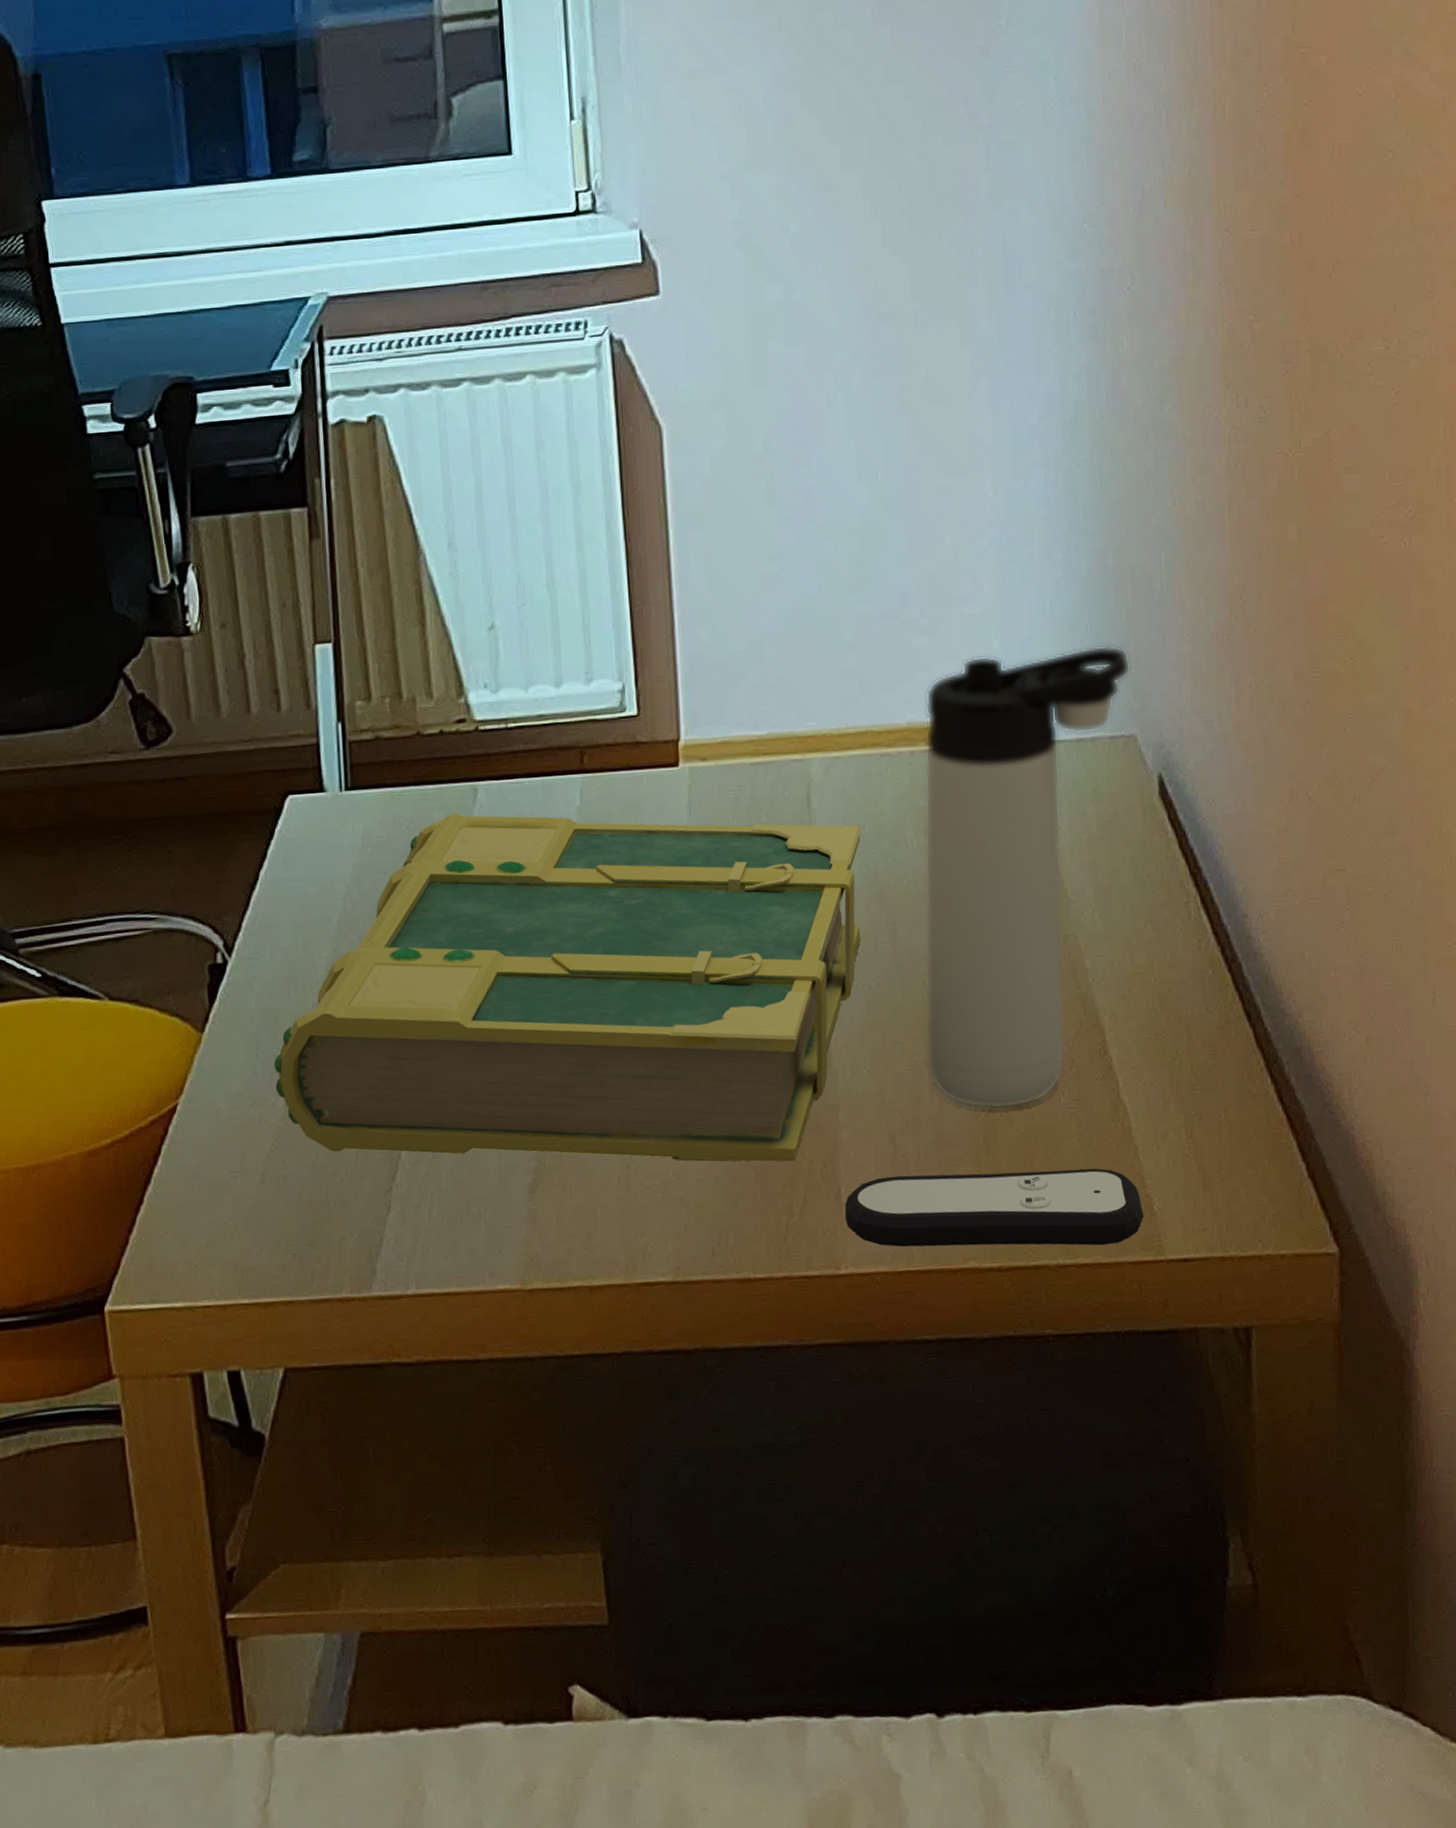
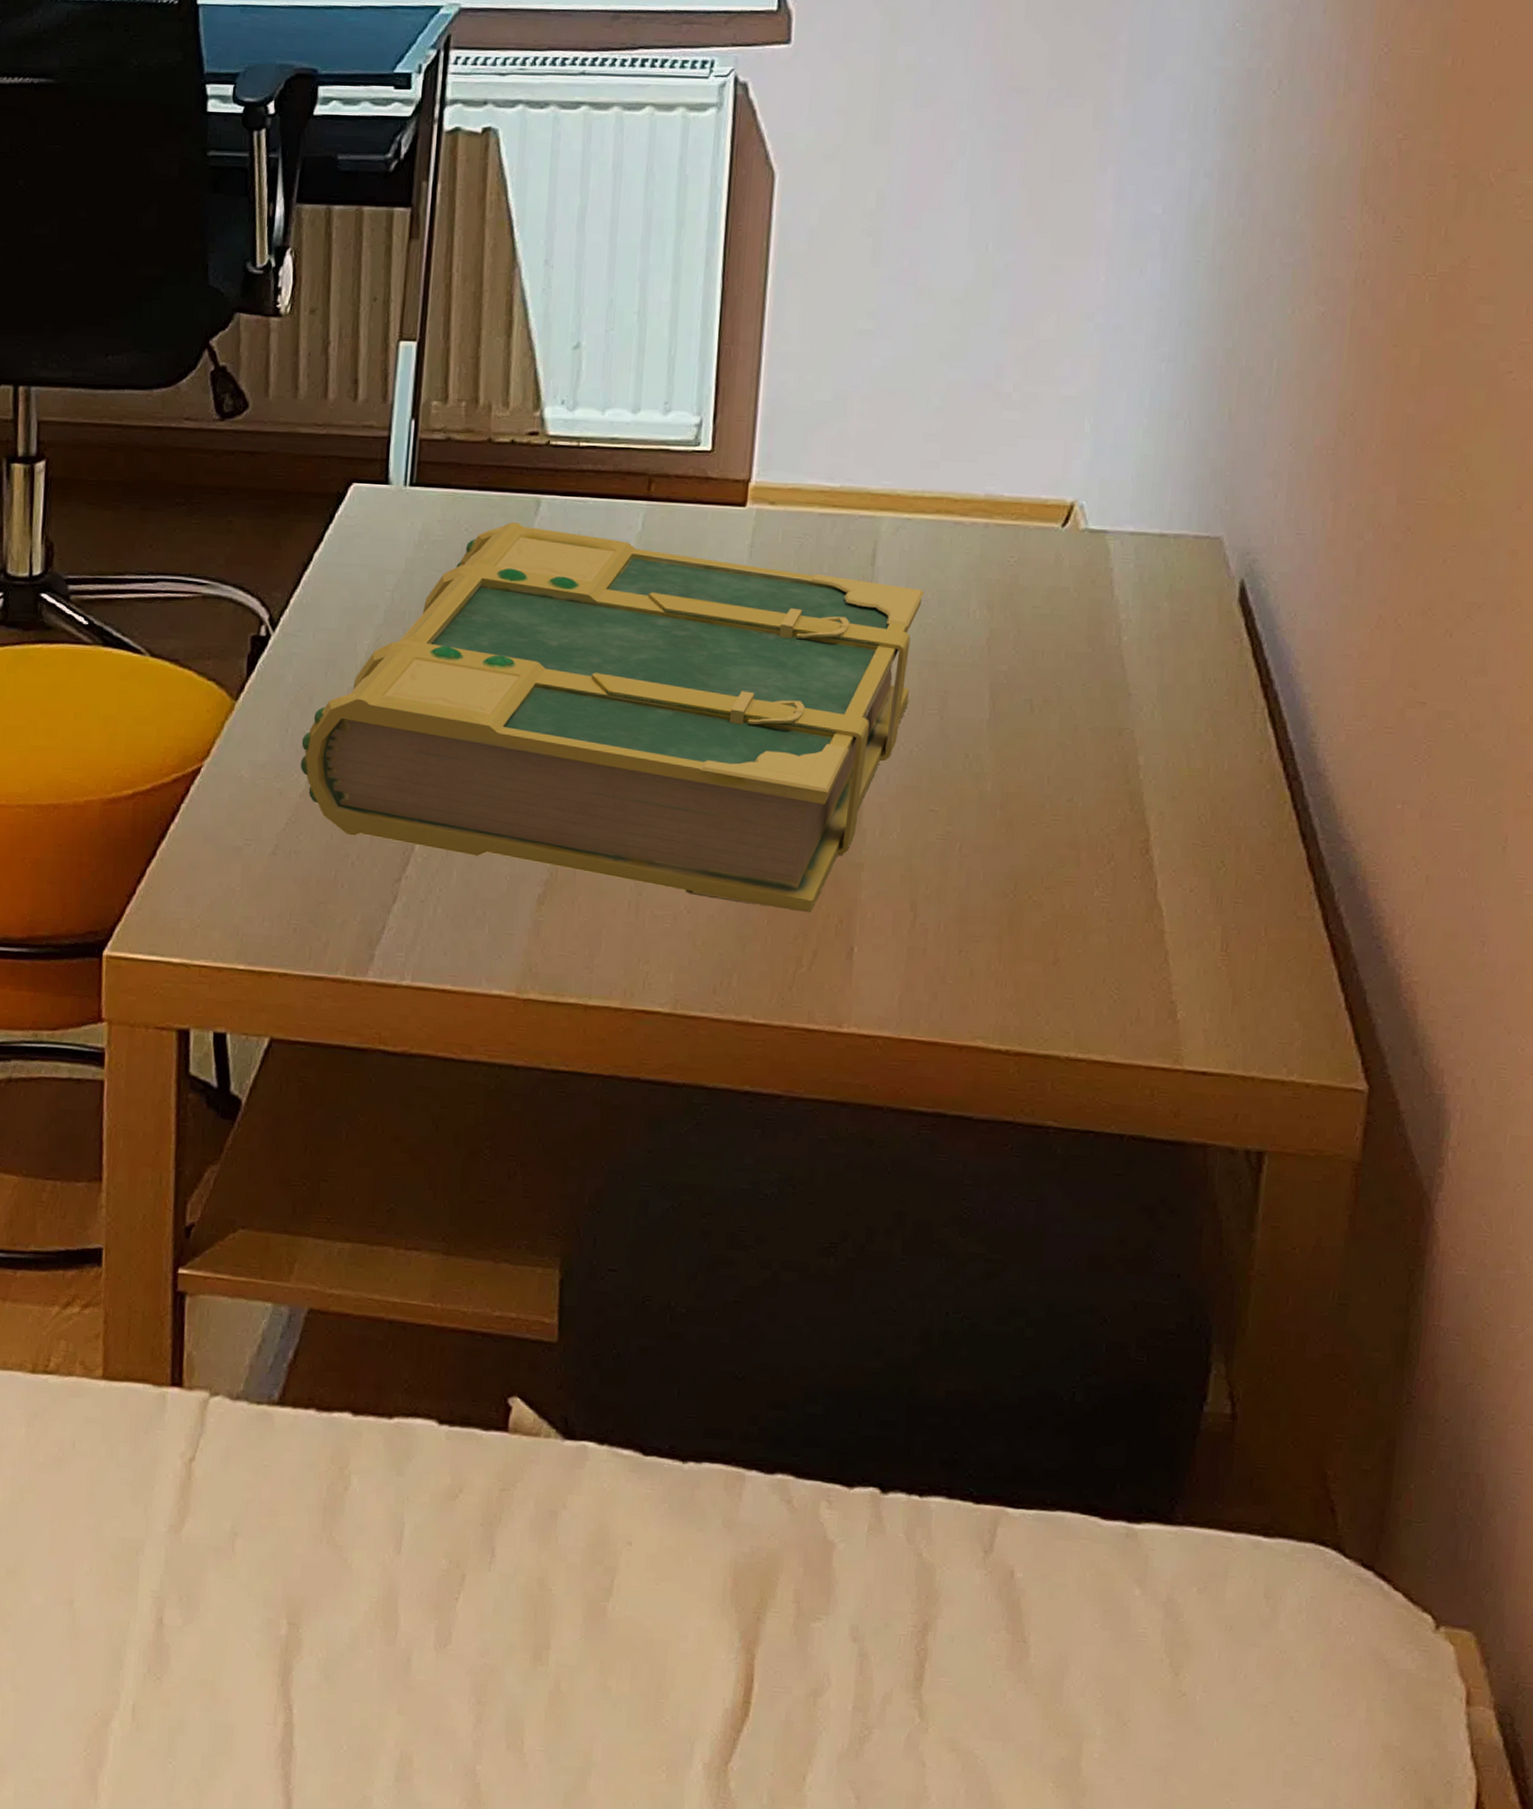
remote control: present [844,1168,1144,1247] -> none [853,942,1166,1046]
thermos bottle: present [925,645,1131,1110] -> none [958,438,1226,894]

